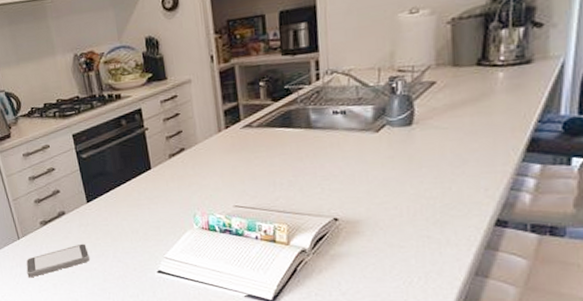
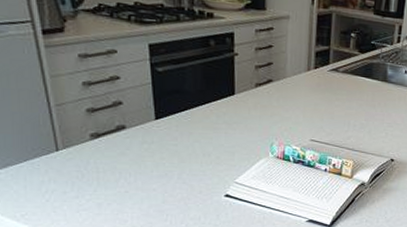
smartphone: present [26,243,90,278] -> none [63,162,149,196]

